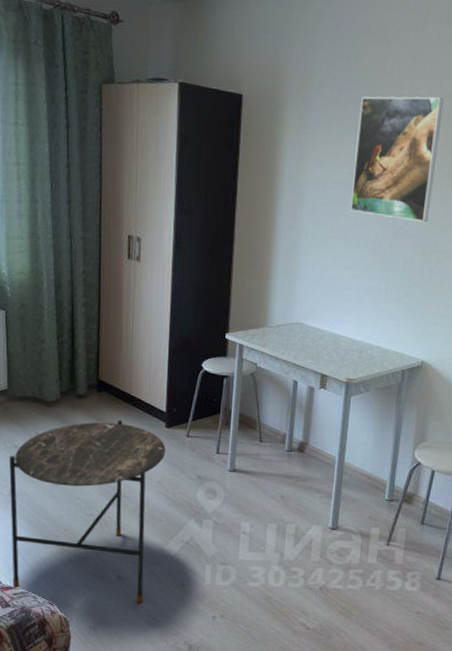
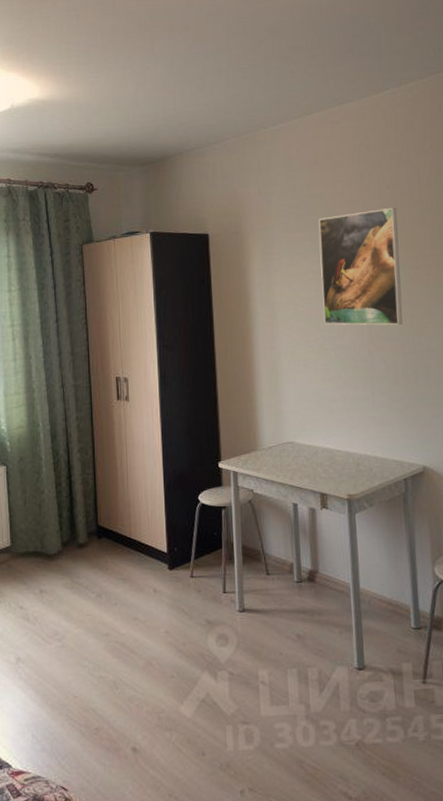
side table: present [9,420,166,604] -> none [15,567,171,781]

